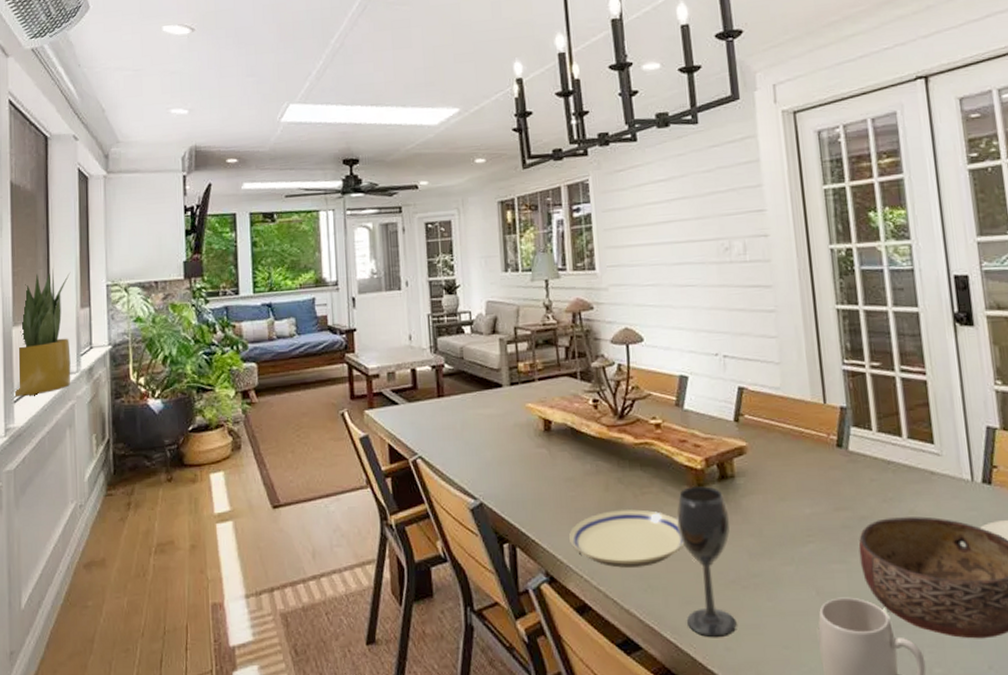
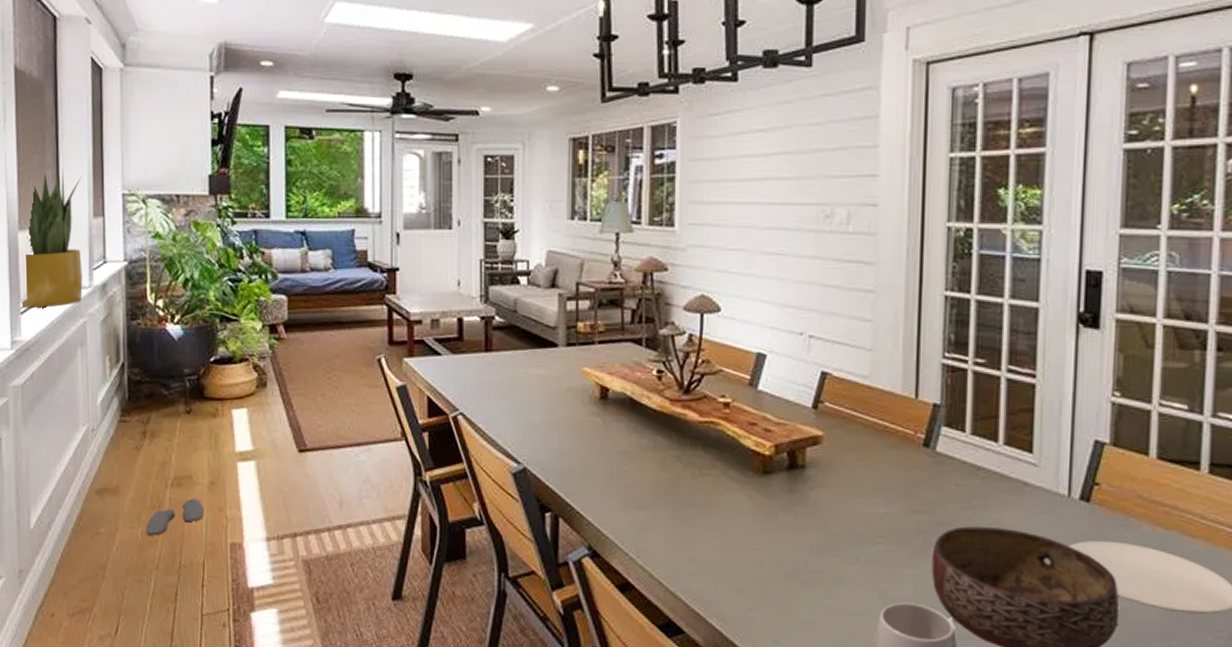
slippers: none [131,563,186,604] -> present [146,498,204,536]
plate: present [569,509,685,568] -> none [618,489,742,551]
wine glass: present [676,486,737,637] -> none [735,473,795,629]

